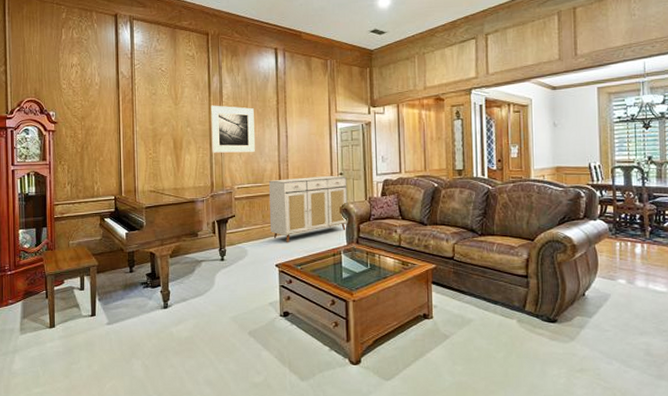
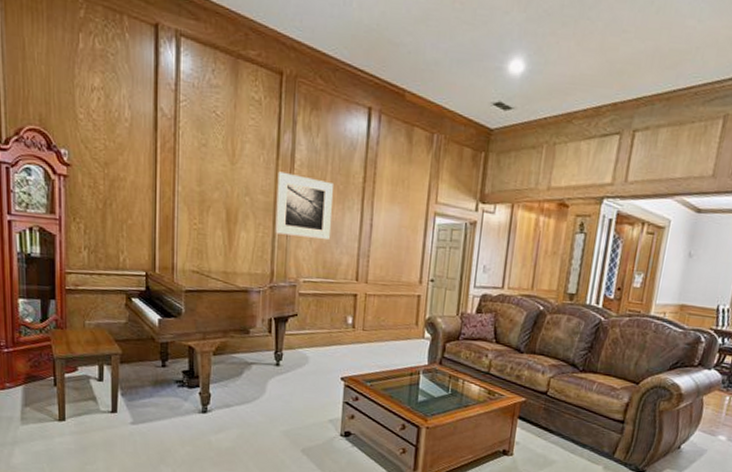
sideboard: present [268,175,348,242] -> none [339,277,438,354]

